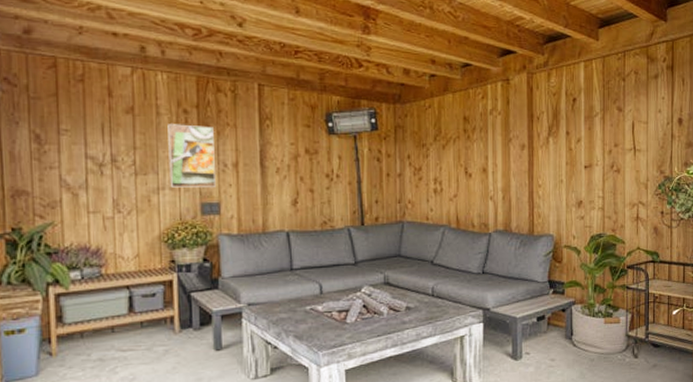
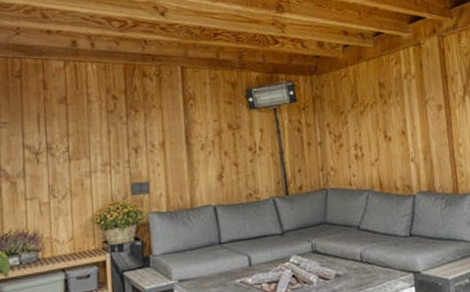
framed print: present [167,124,216,188] -> none [98,109,144,170]

